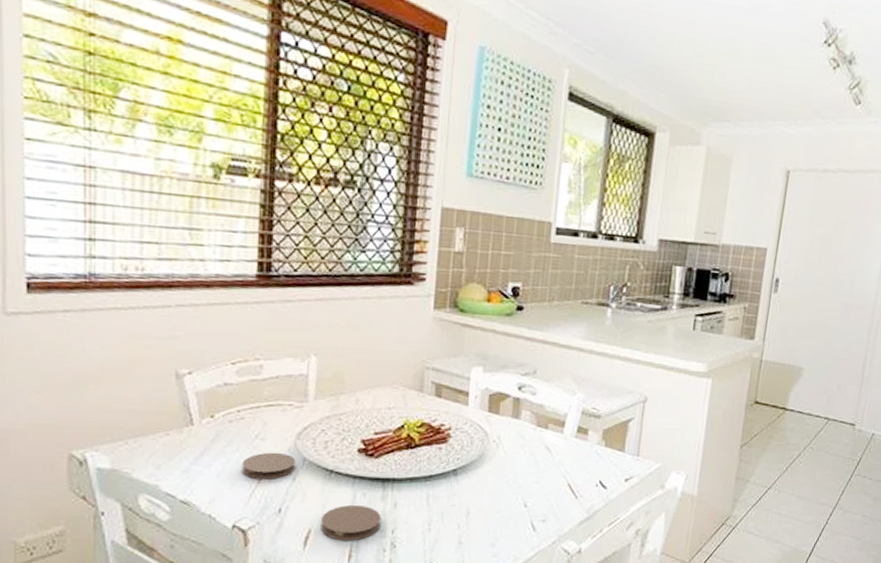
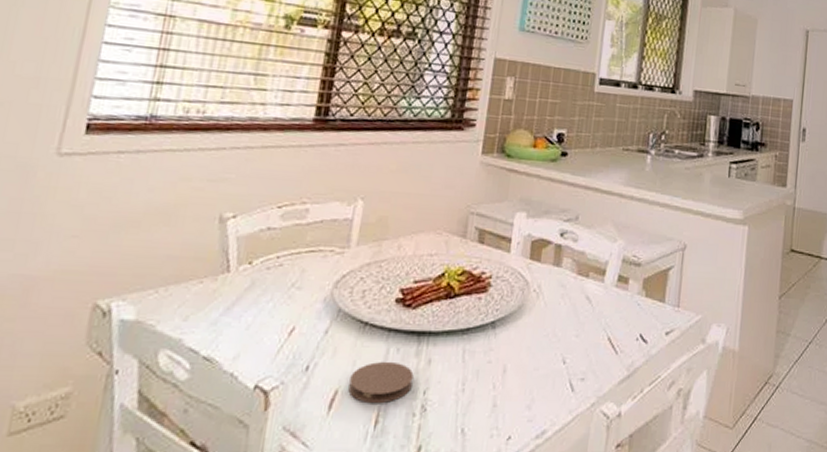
coaster: present [242,452,296,479] -> none [273,302,331,333]

